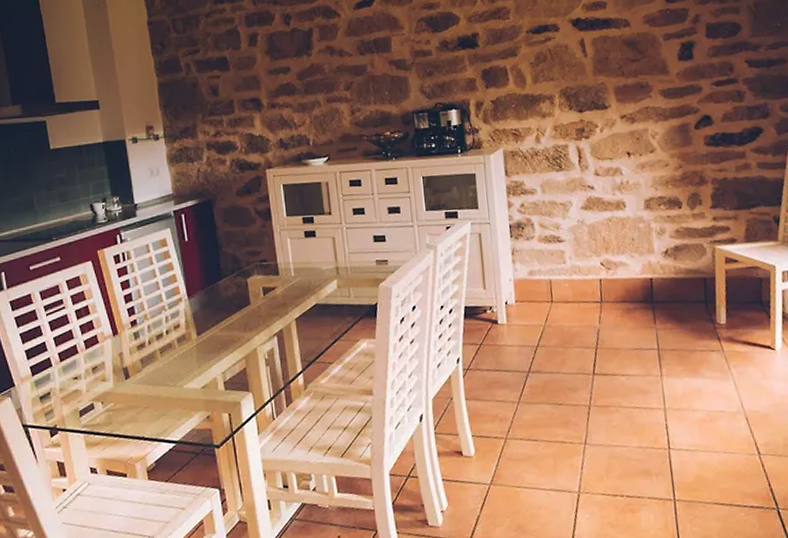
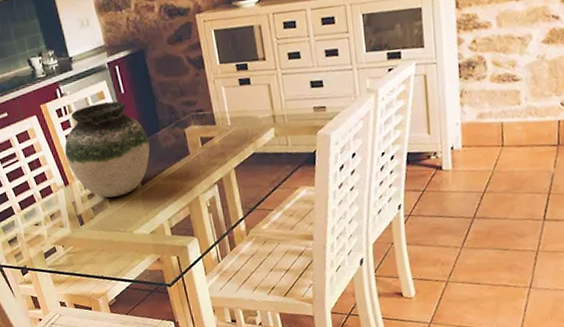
vase: none [117,249,209,349] -> present [64,101,150,198]

